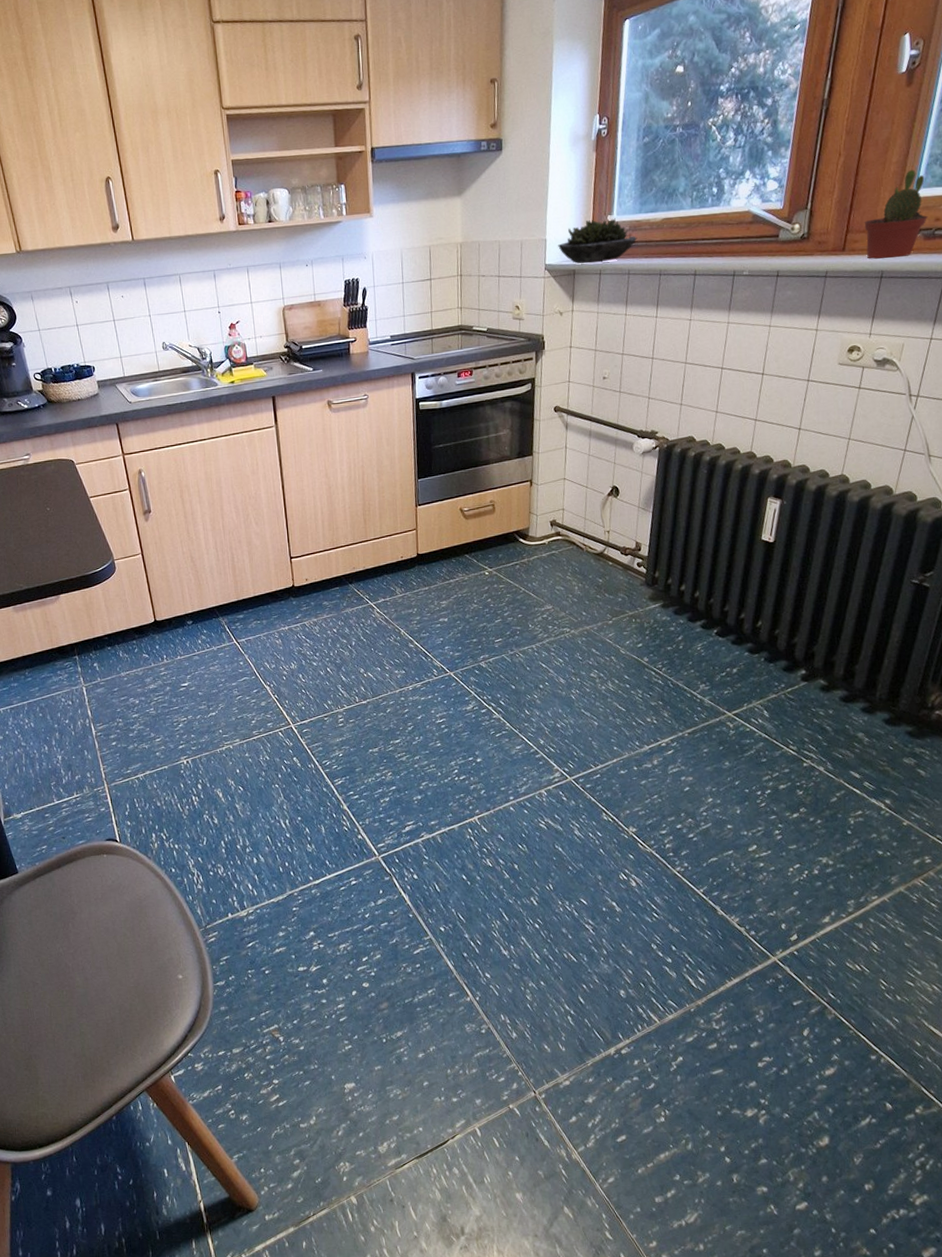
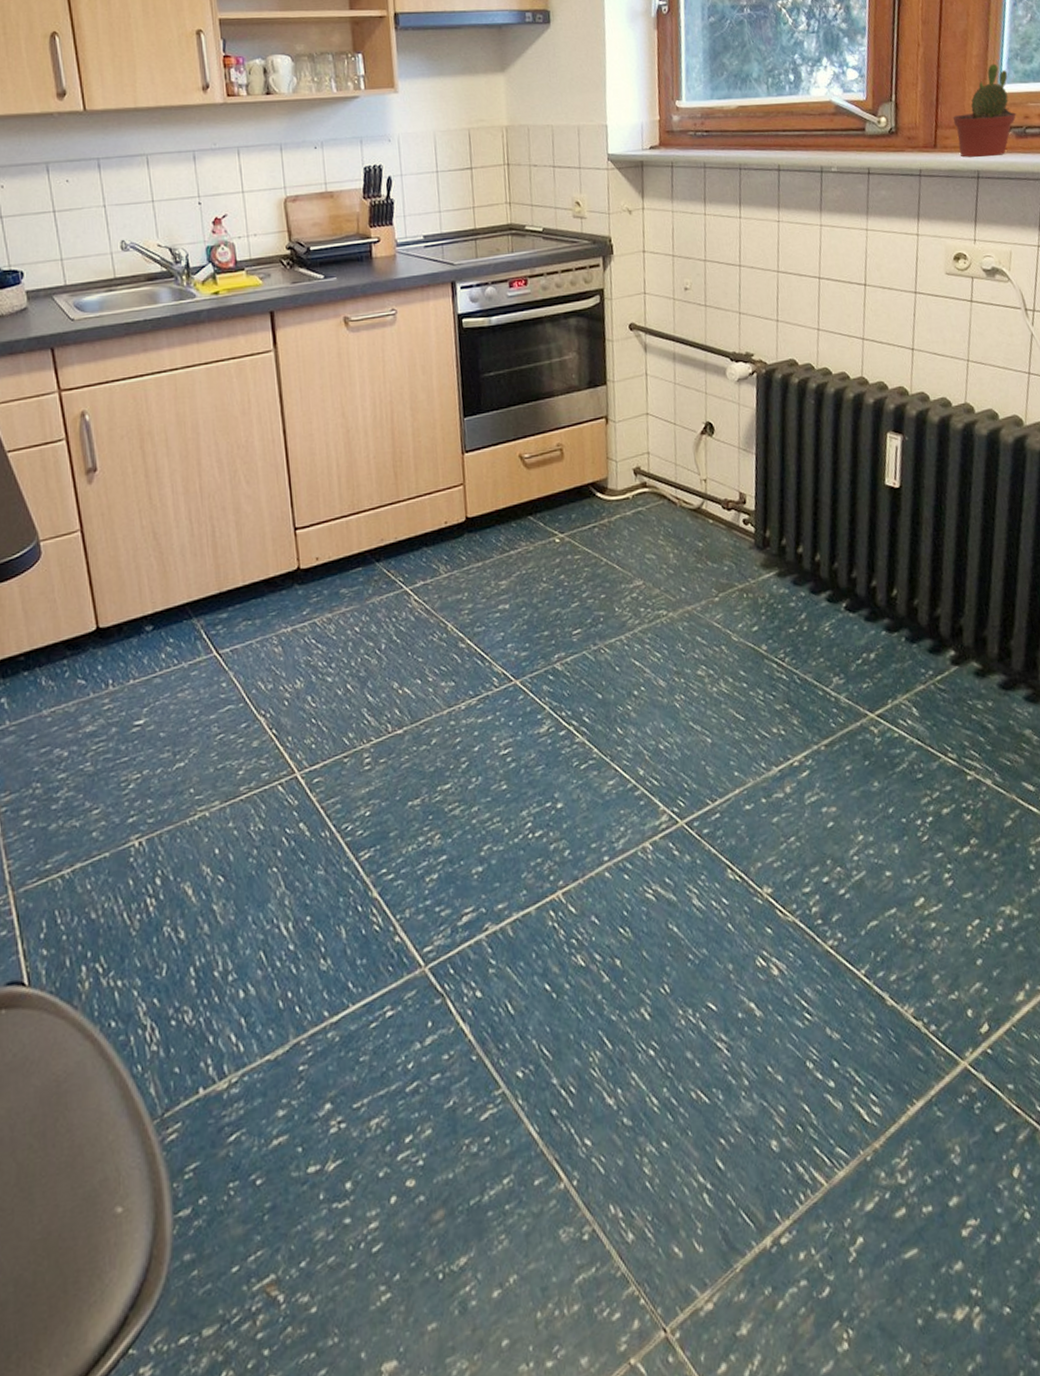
succulent plant: present [558,218,638,264] -> none [621,104,711,154]

